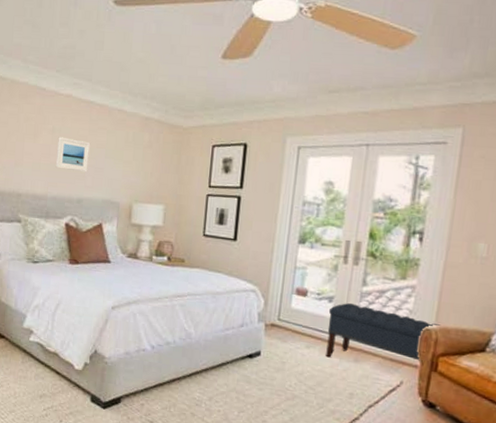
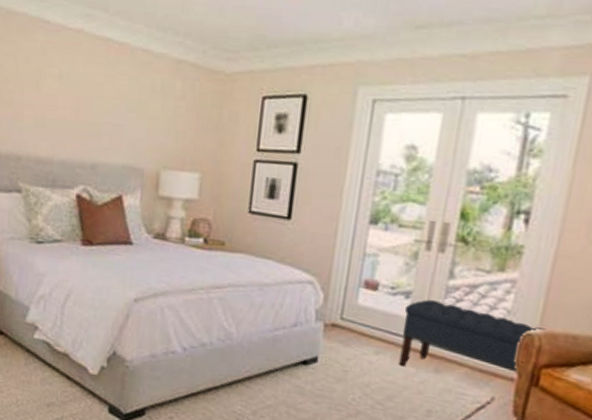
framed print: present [55,137,91,173] -> none [63,84,108,131]

